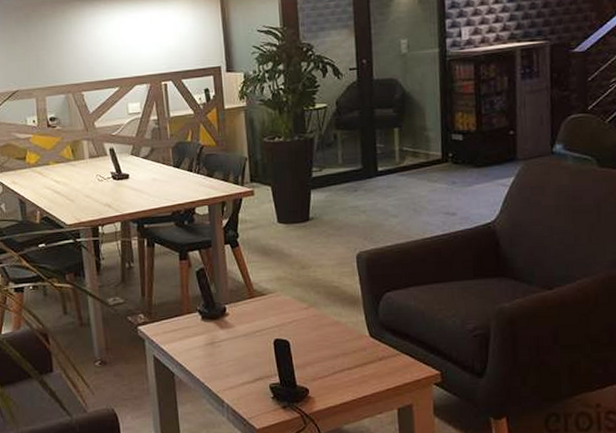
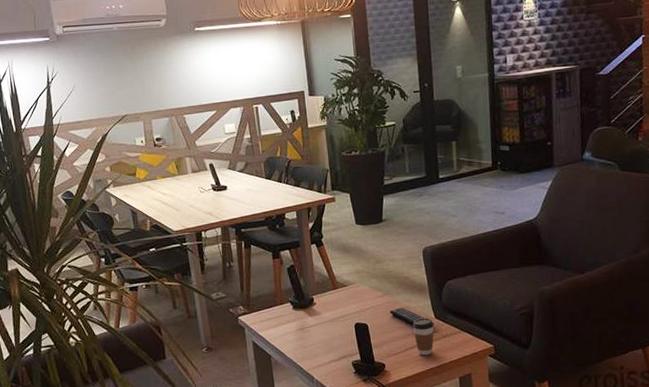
remote control: none [315,322,369,345] -> present [389,307,434,325]
coffee cup: none [342,336,369,381] -> present [412,318,434,356]

